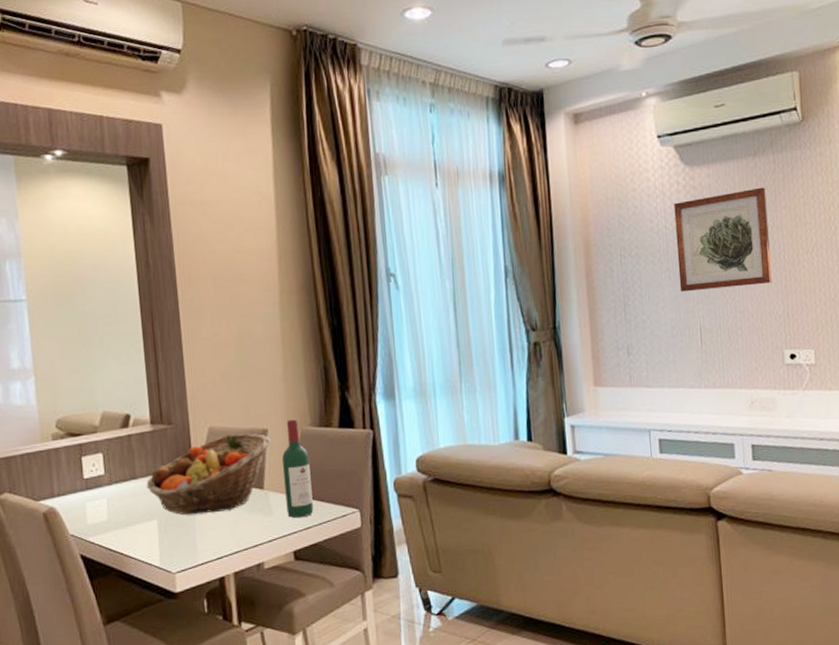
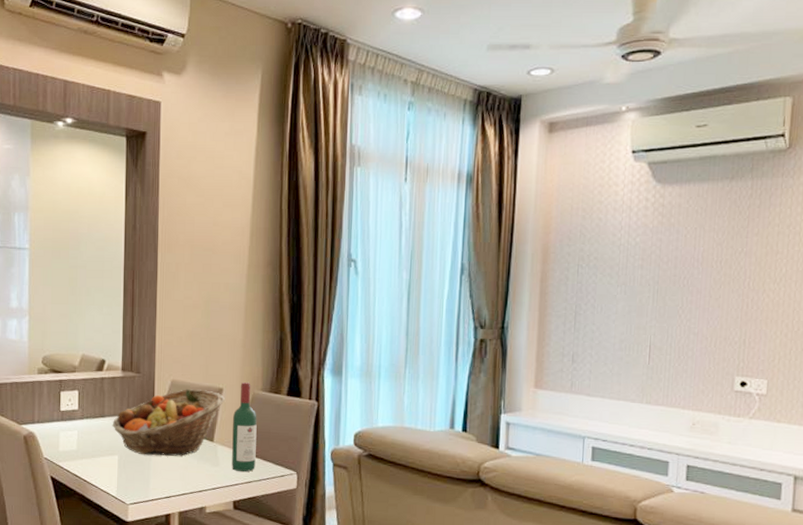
wall art: present [674,187,772,292] -> none [634,212,739,309]

